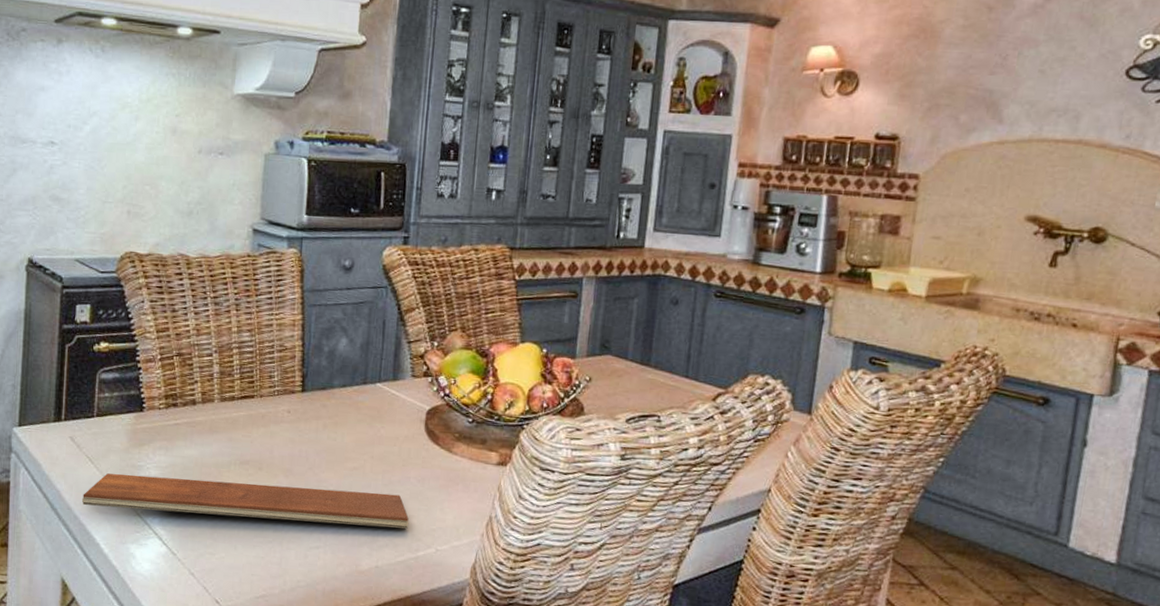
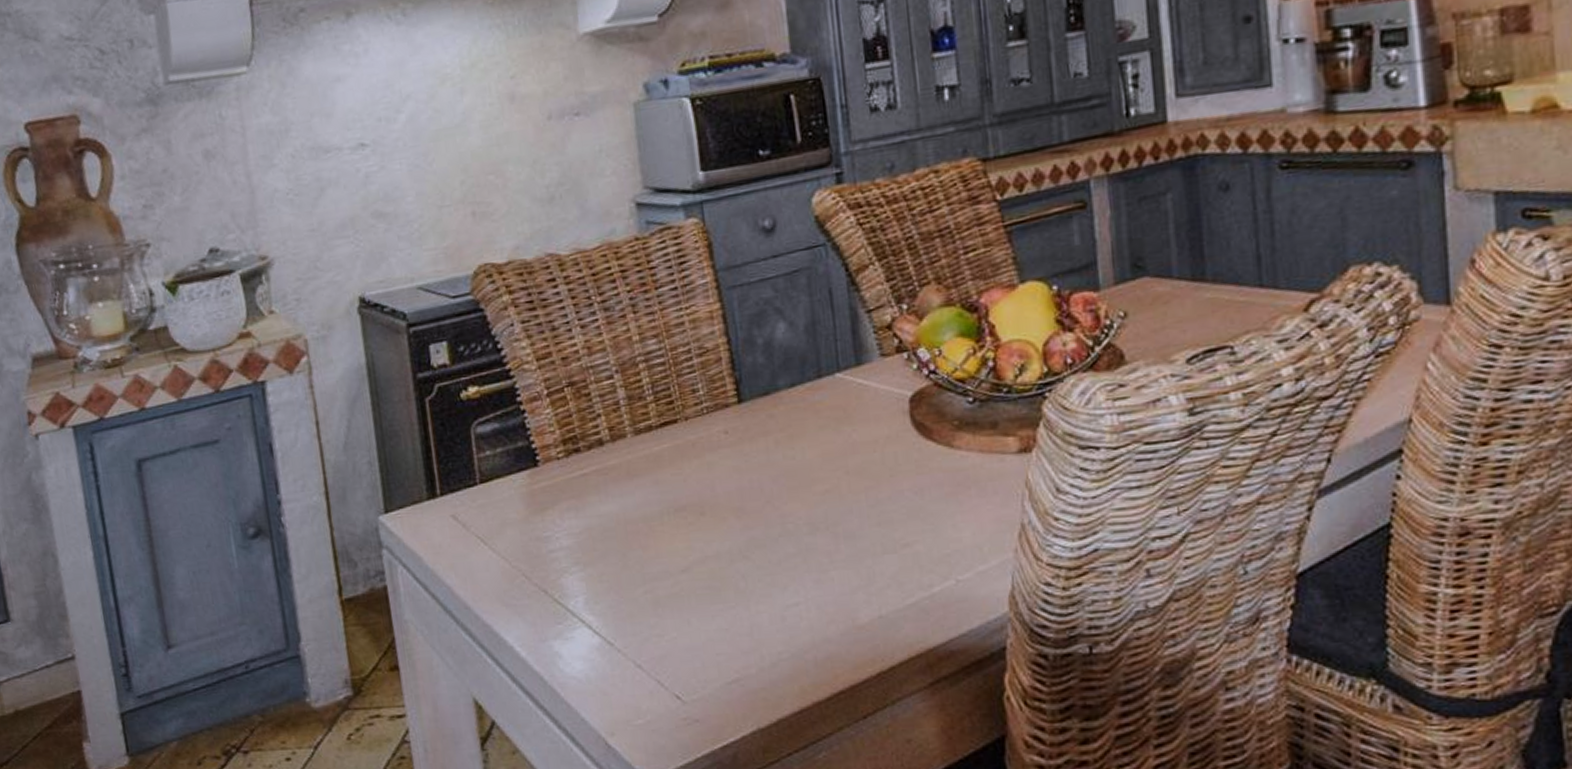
chopping board: present [81,473,409,529] -> none [480,516,913,601]

